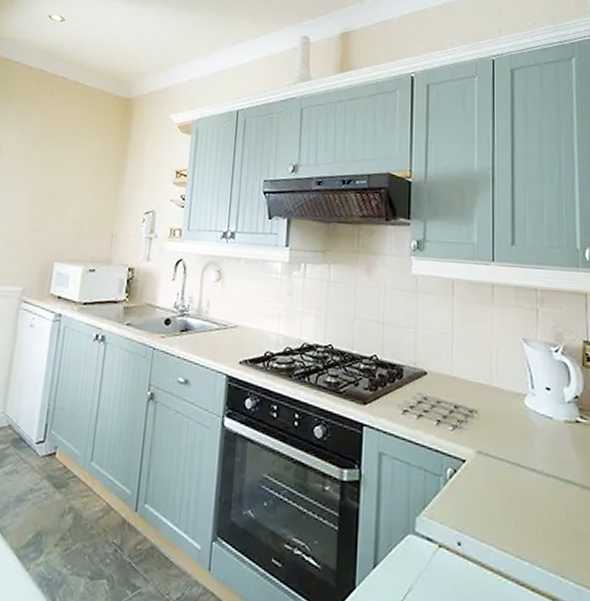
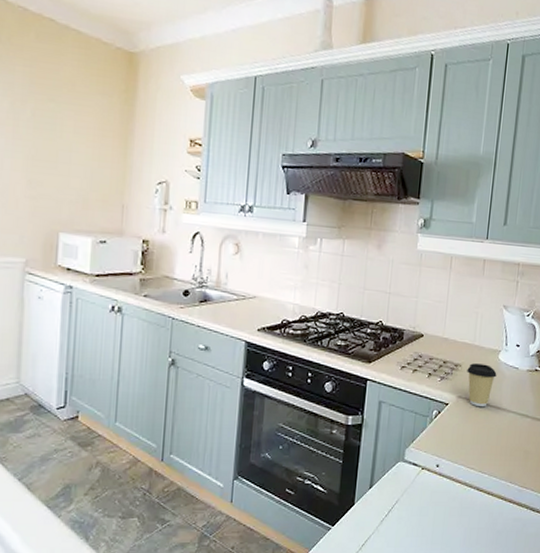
coffee cup: none [485,409,525,468] -> present [467,363,497,407]

